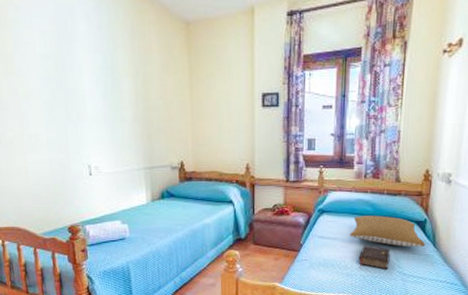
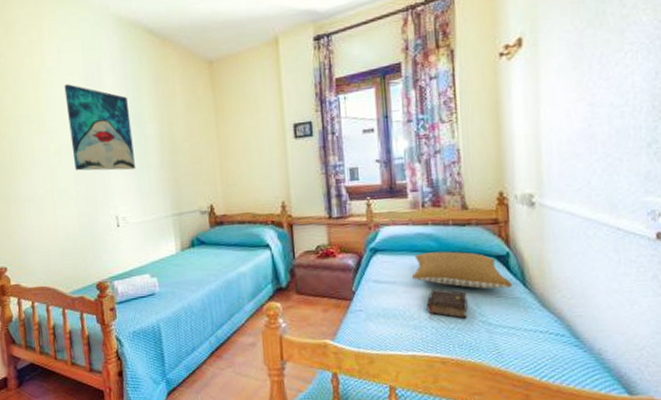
wall art: none [33,27,109,122] -> present [64,84,135,171]

